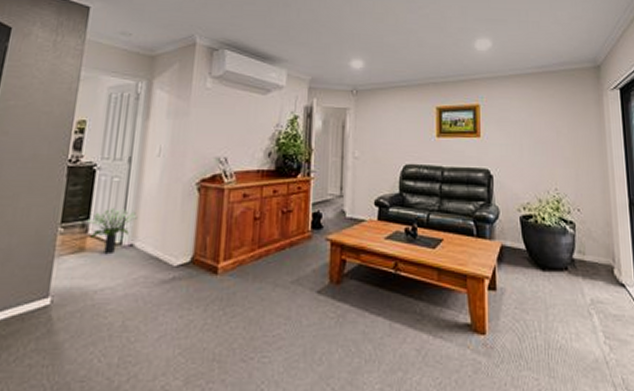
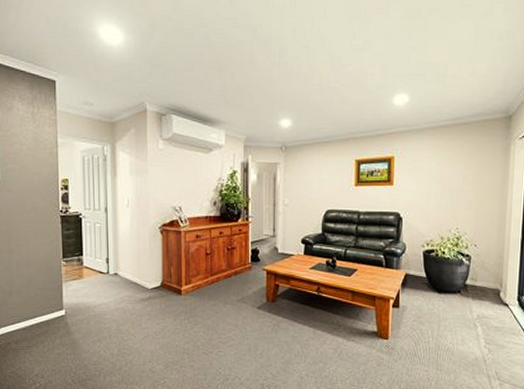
potted plant: present [87,207,137,255] -> none [81,246,117,281]

